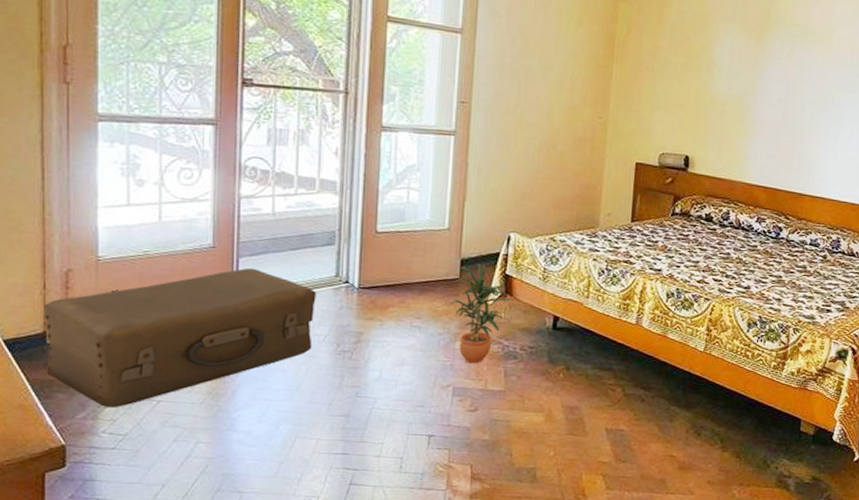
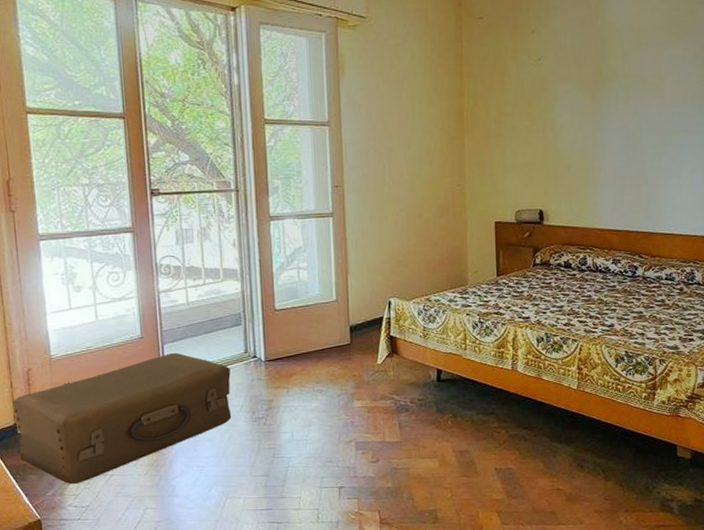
potted plant: present [450,263,511,364] -> none [345,328,397,419]

